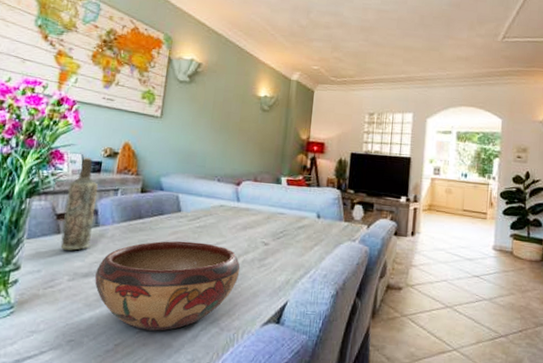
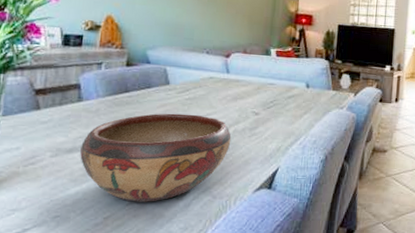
bottle: present [60,157,99,251] -> none [40,30,80,126]

